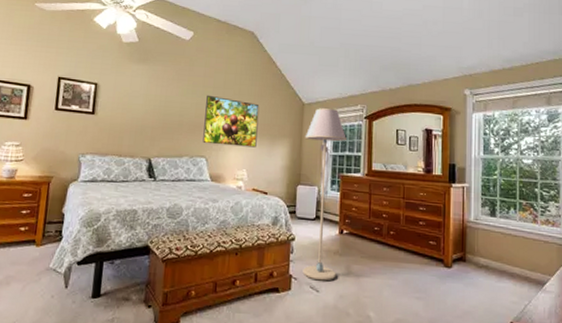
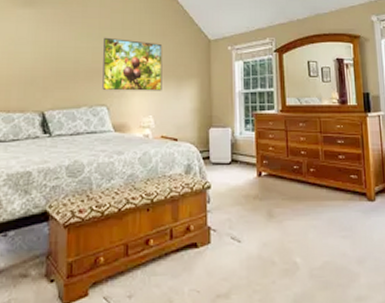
floor lamp: present [302,108,347,281] -> none [213,44,258,230]

